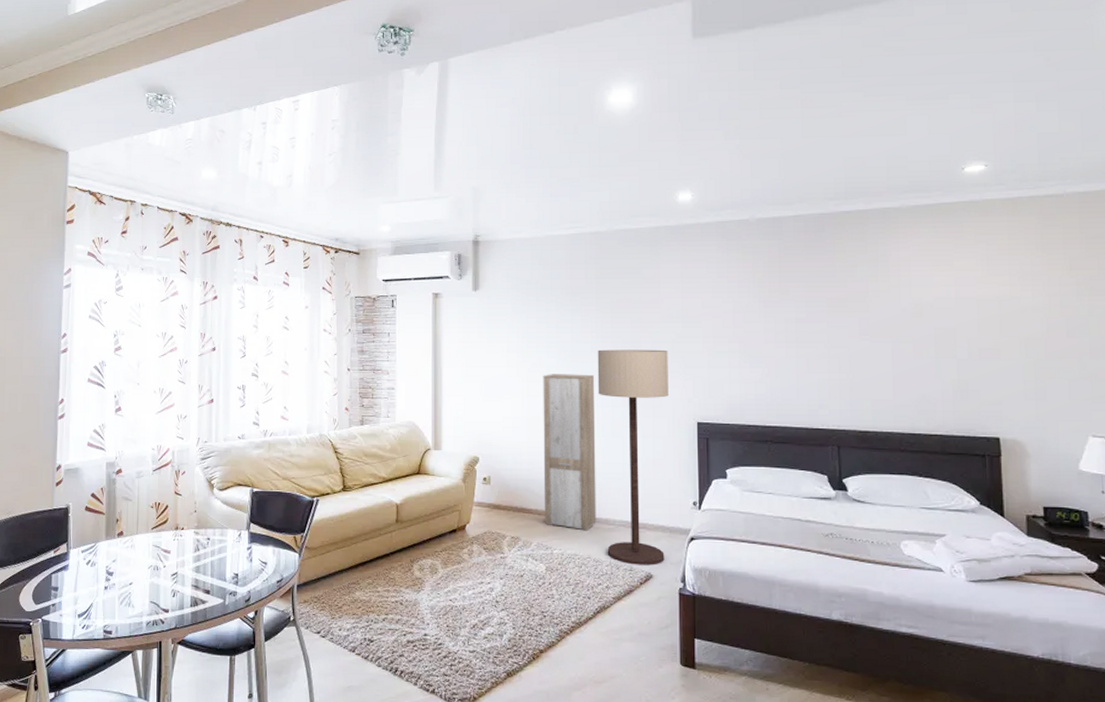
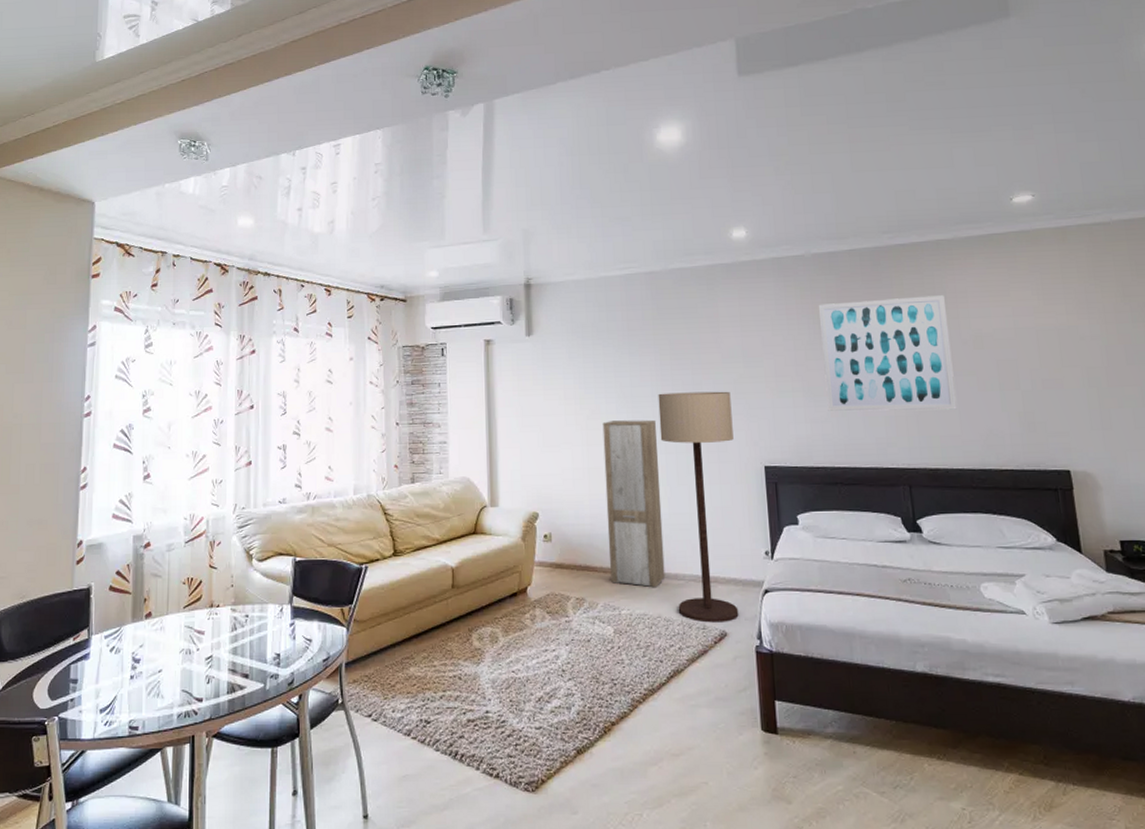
wall art: none [760,263,891,375] -> present [819,295,957,411]

